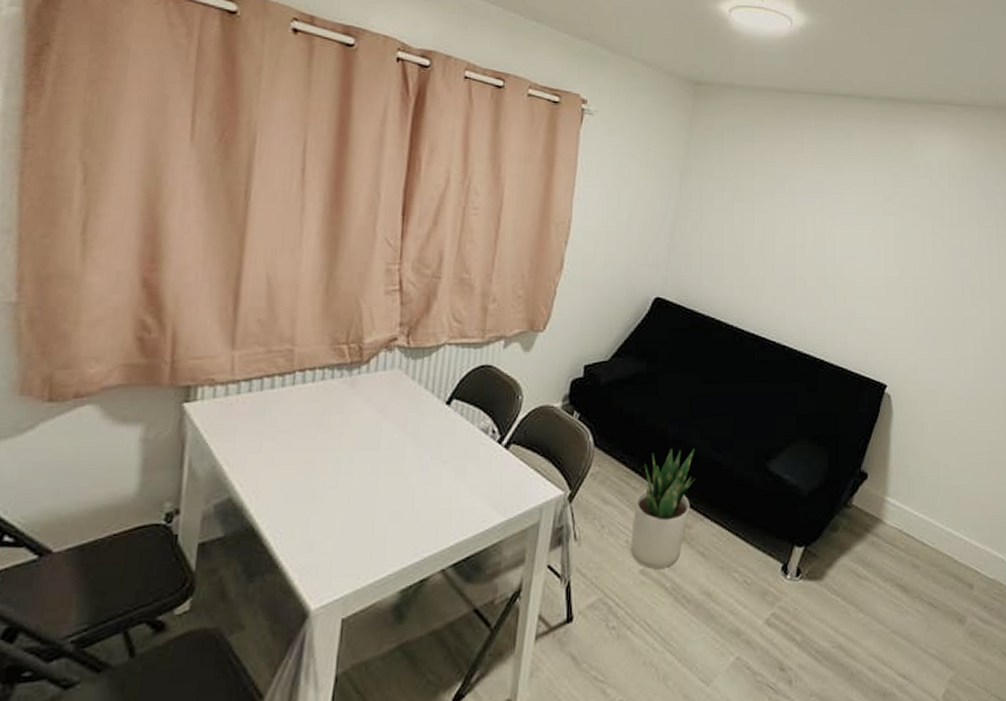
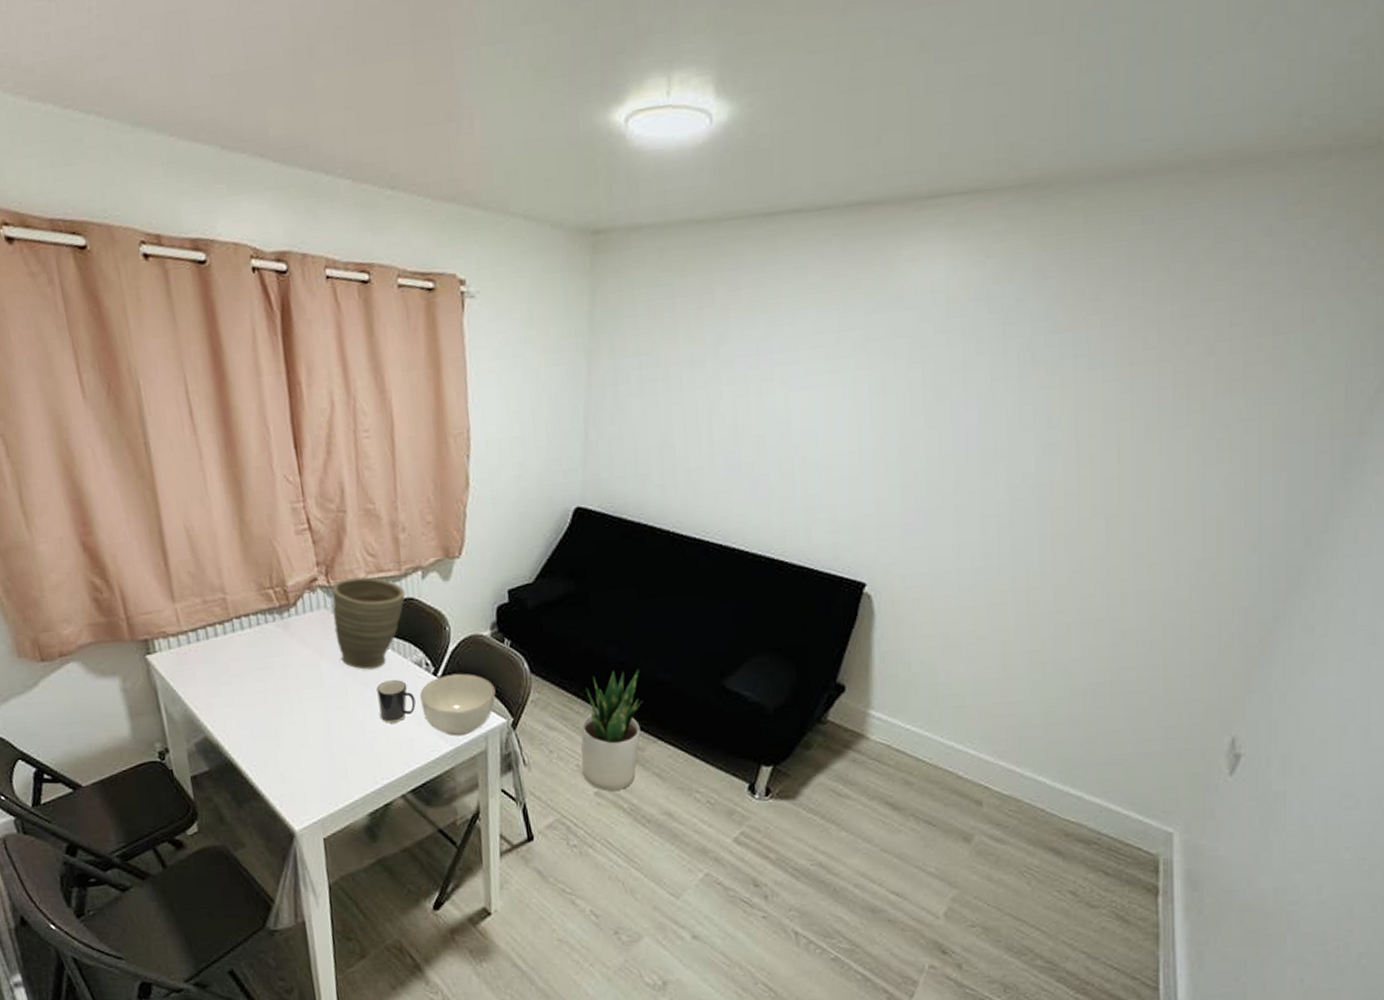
vase: none [404,341,485,433] -> present [332,577,406,670]
mug: none [435,446,475,491] -> present [376,680,416,723]
bowl: none [480,442,558,507] -> present [420,673,496,736]

